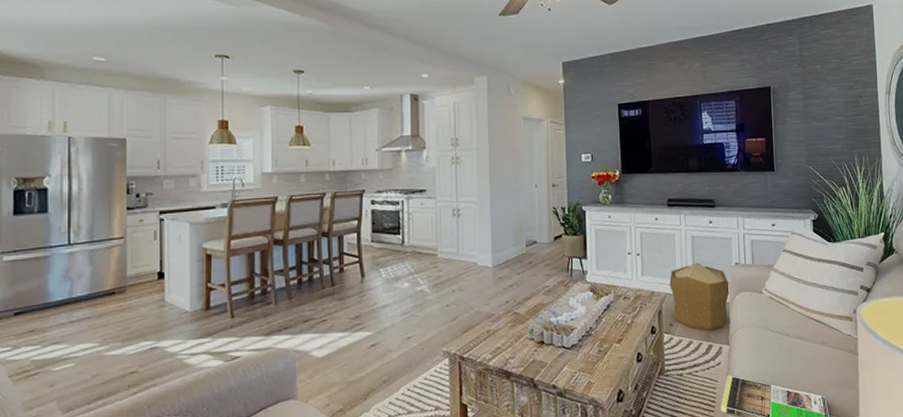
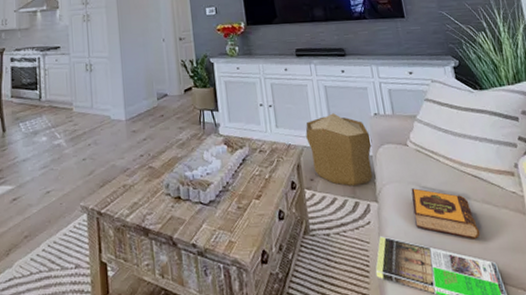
hardback book: none [760,332,816,377] -> present [411,188,480,239]

